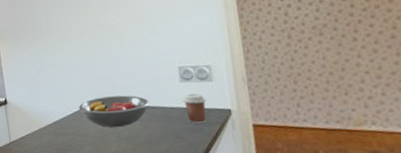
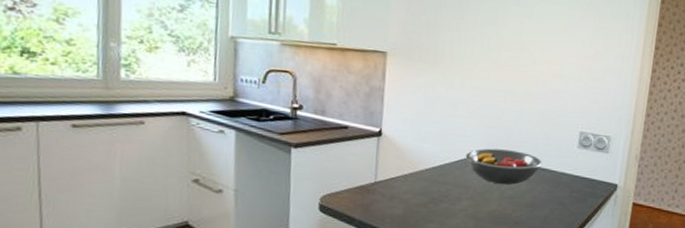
coffee cup: present [183,93,206,125] -> none [575,161,597,195]

